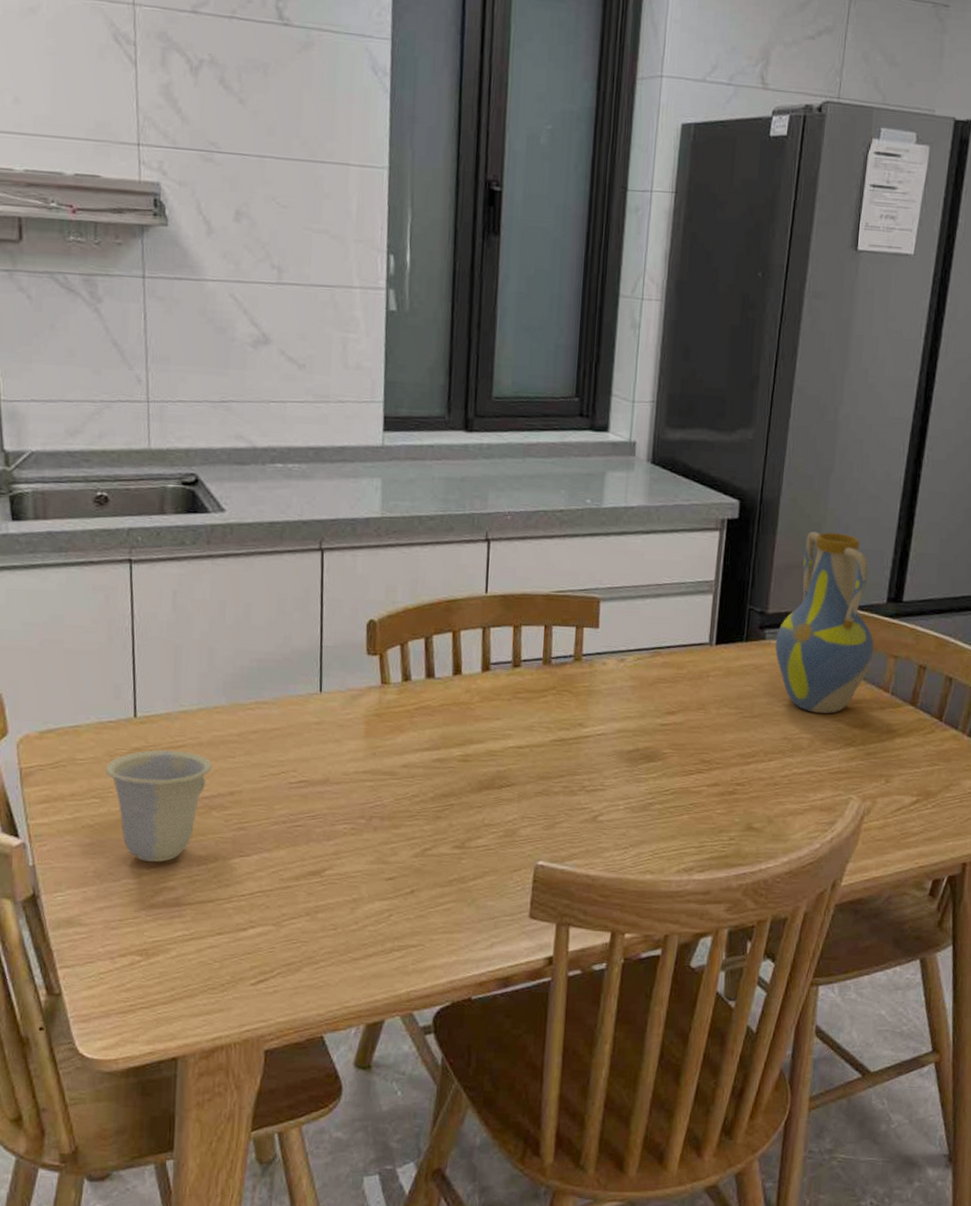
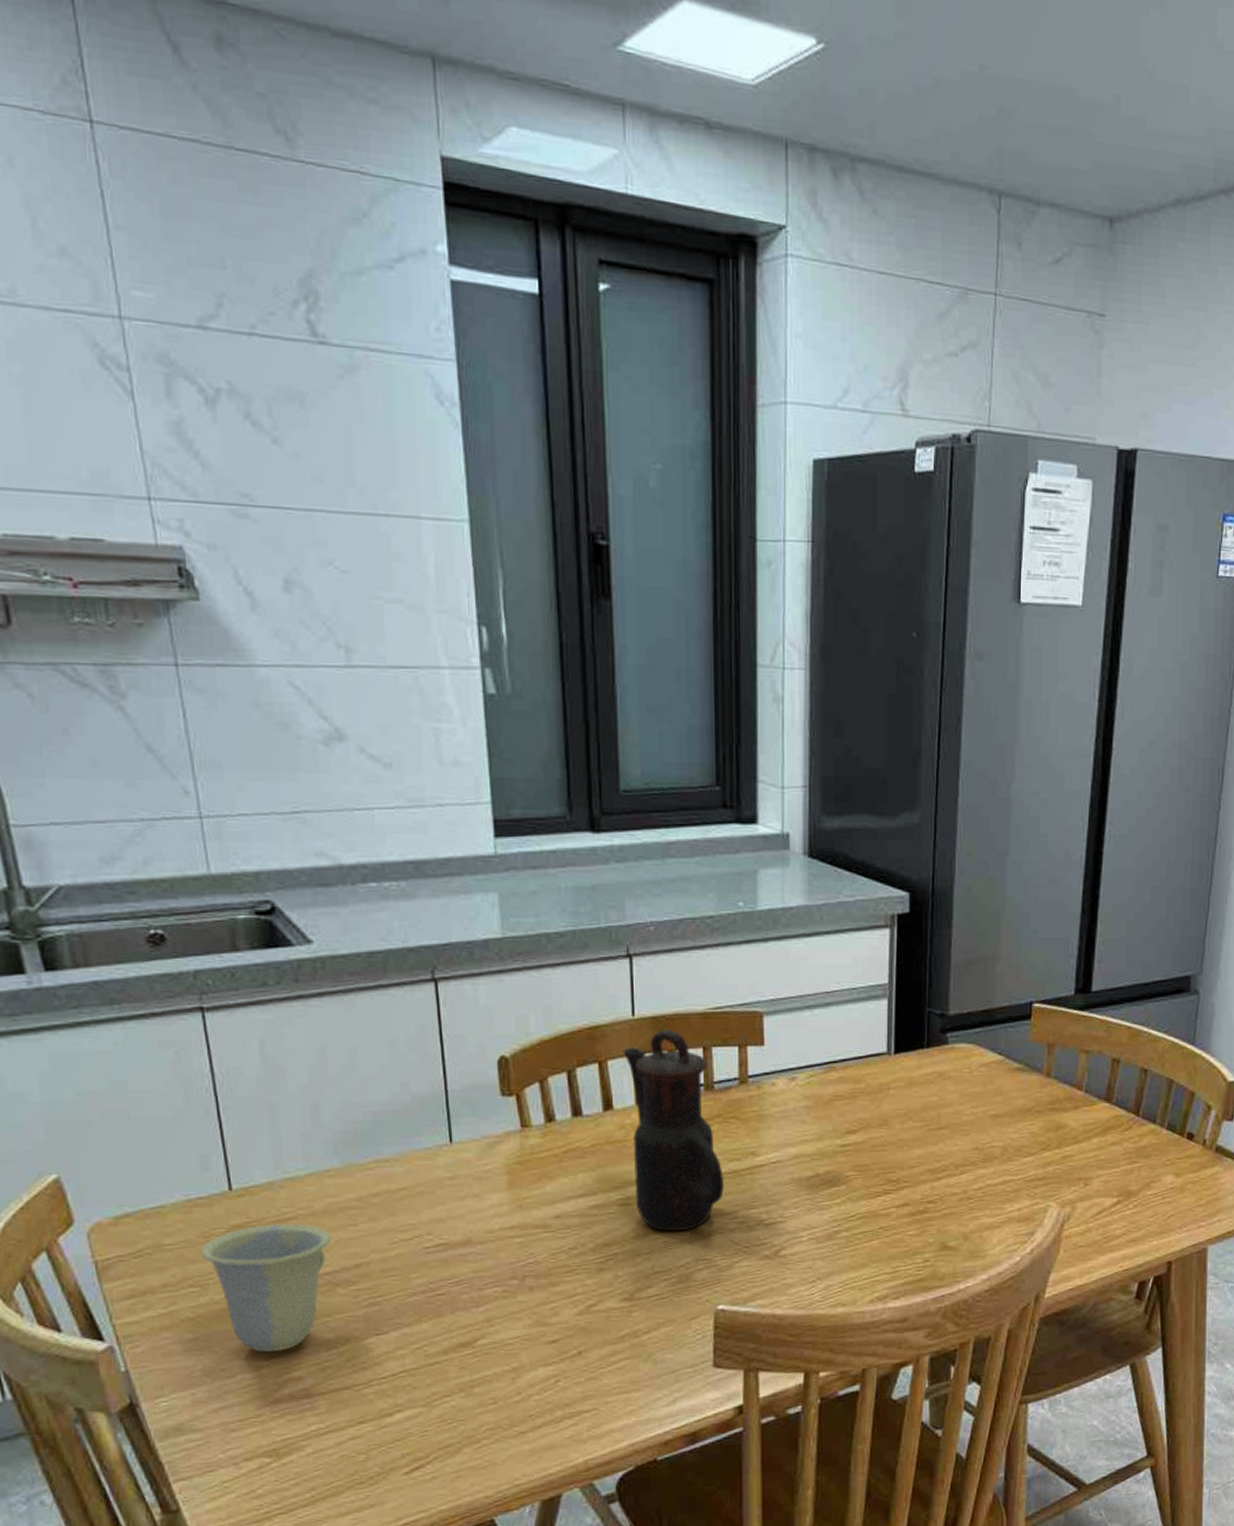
teapot: none [473,607,554,790] -> present [623,1030,725,1232]
vase: present [775,531,875,713] -> none [958,922,1064,1119]

